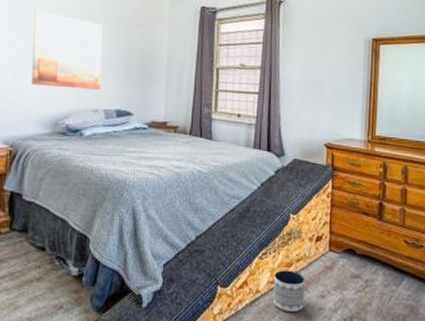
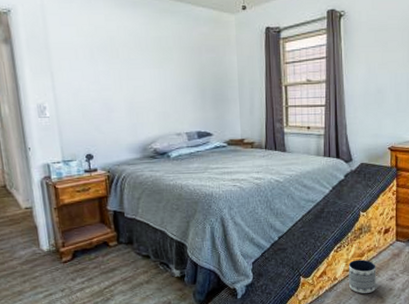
wall art: present [32,11,103,90] -> none [111,45,180,116]

